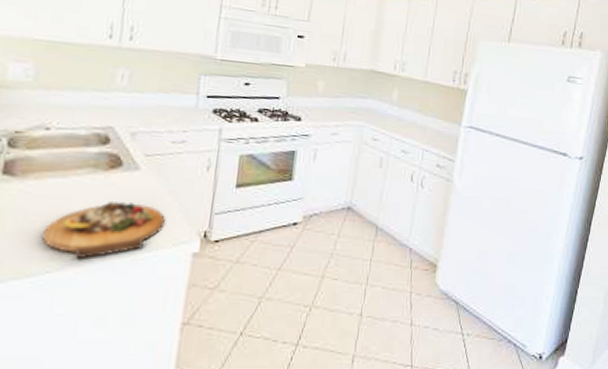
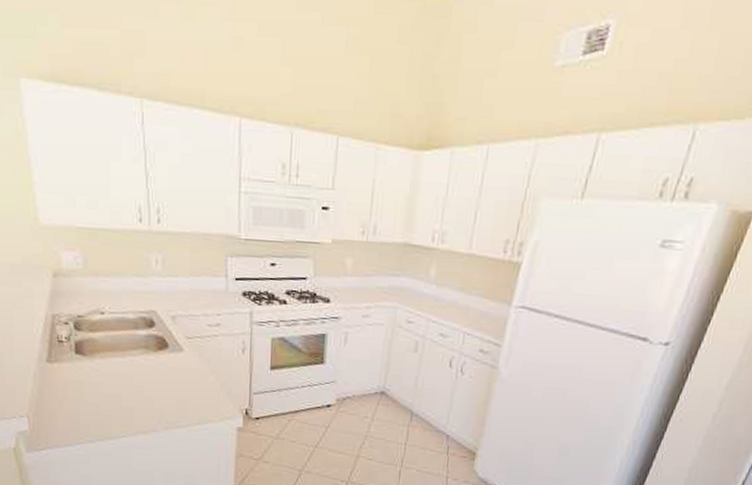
cutting board: present [41,202,166,259] -> none [114,379,212,428]

